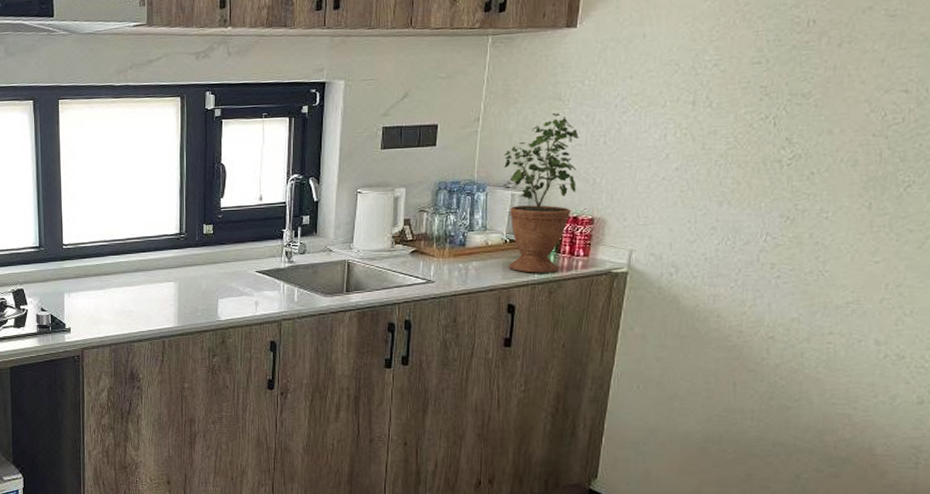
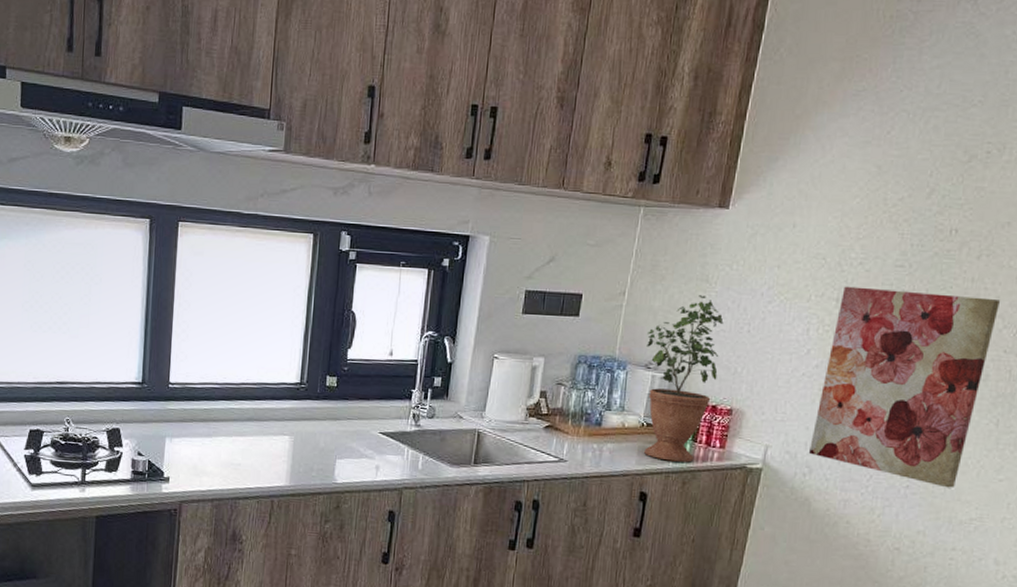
wall art: none [675,84,867,275] -> present [809,286,1001,488]

